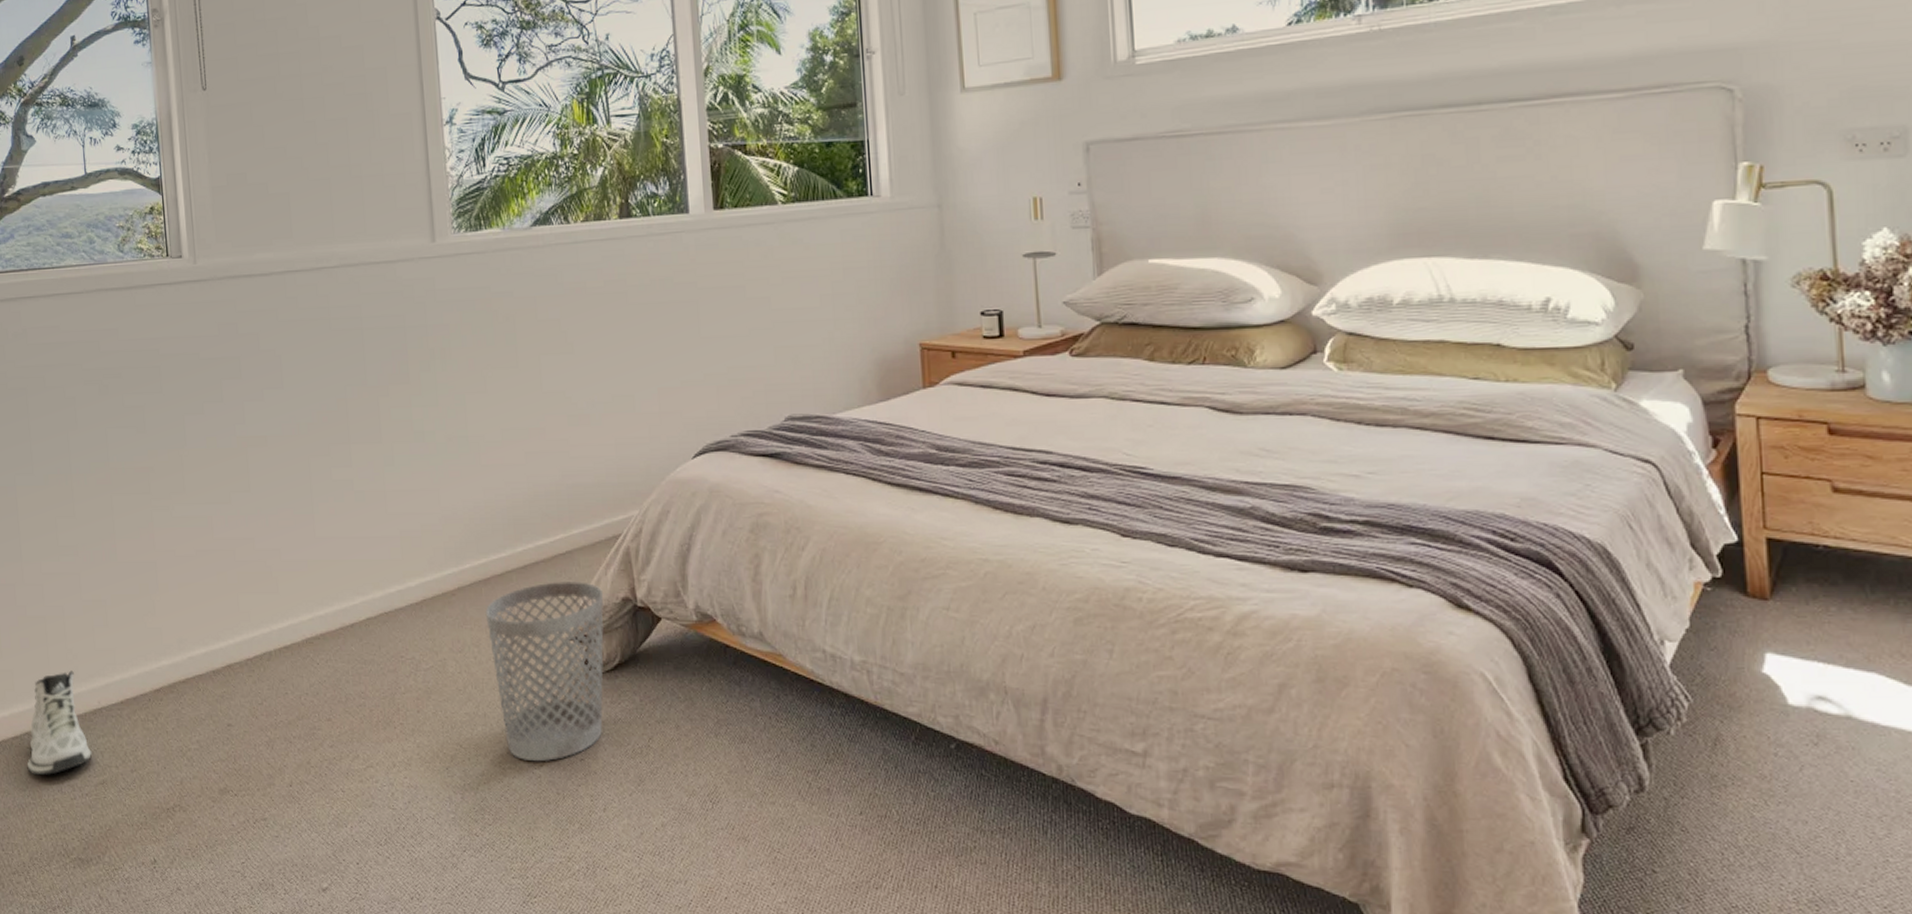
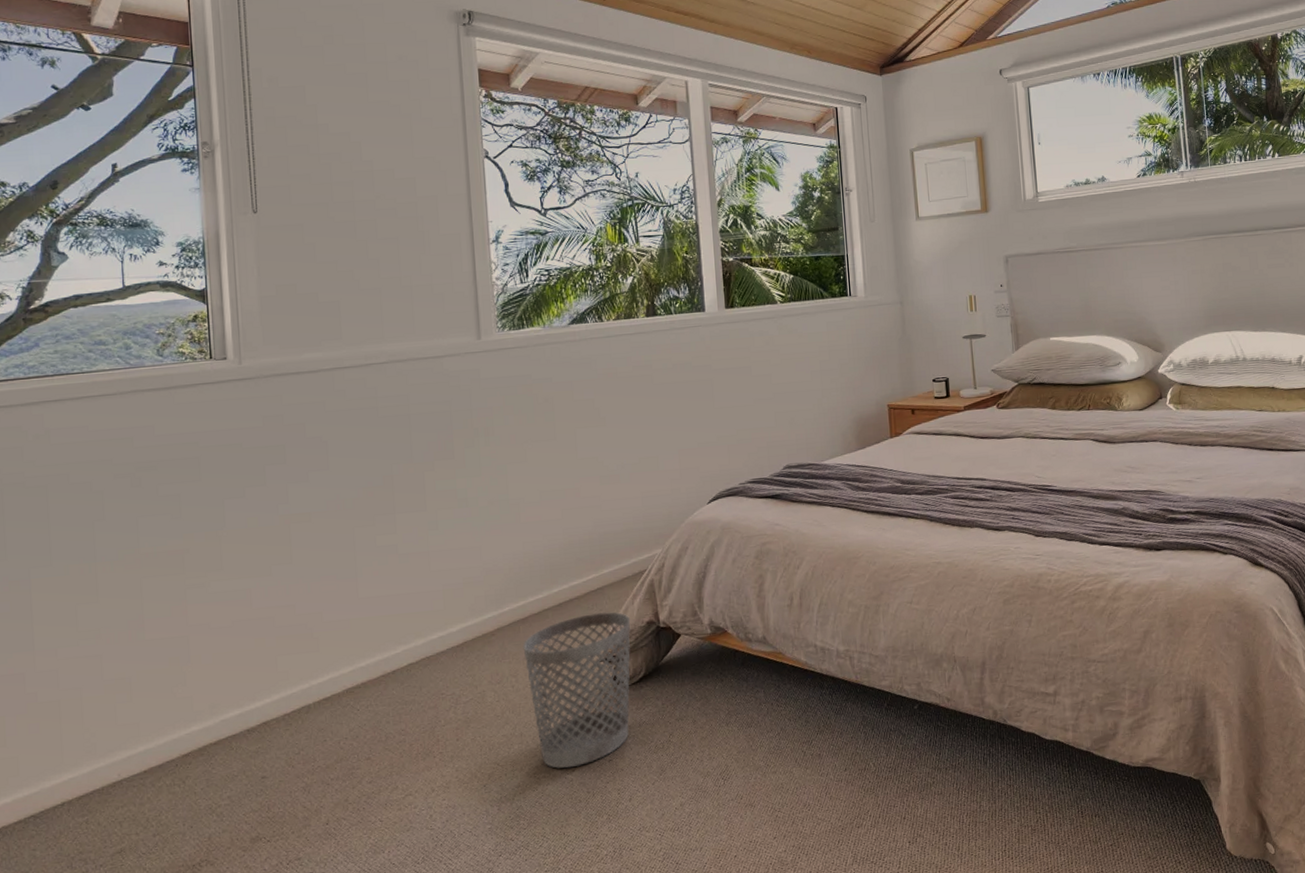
sneaker: present [27,670,92,776] -> none [31,748,108,856]

